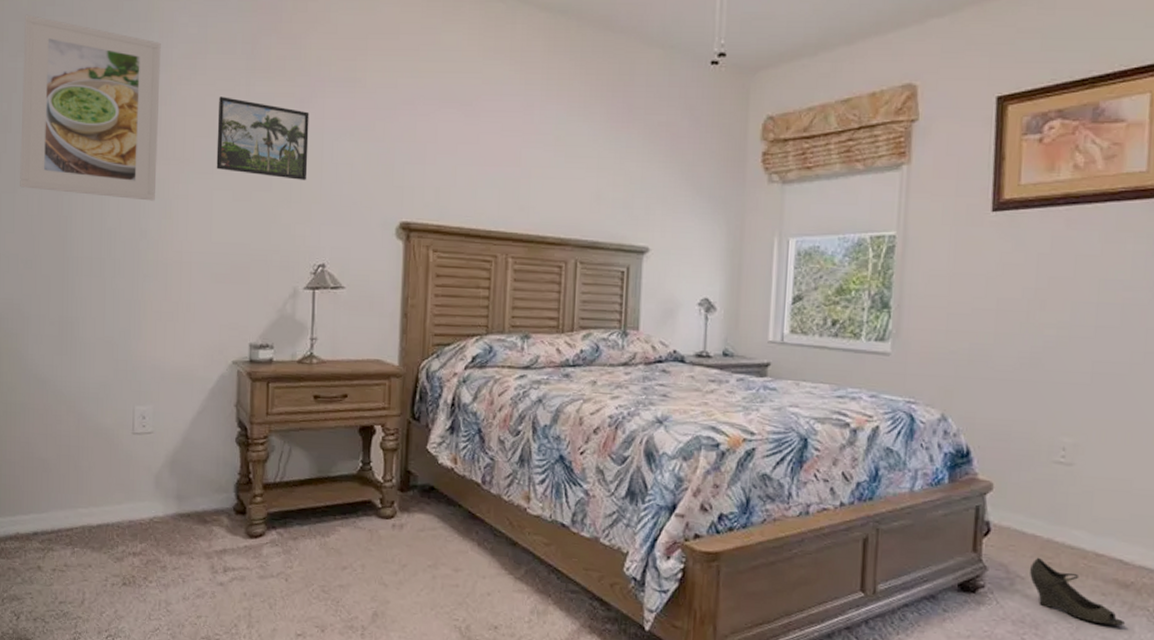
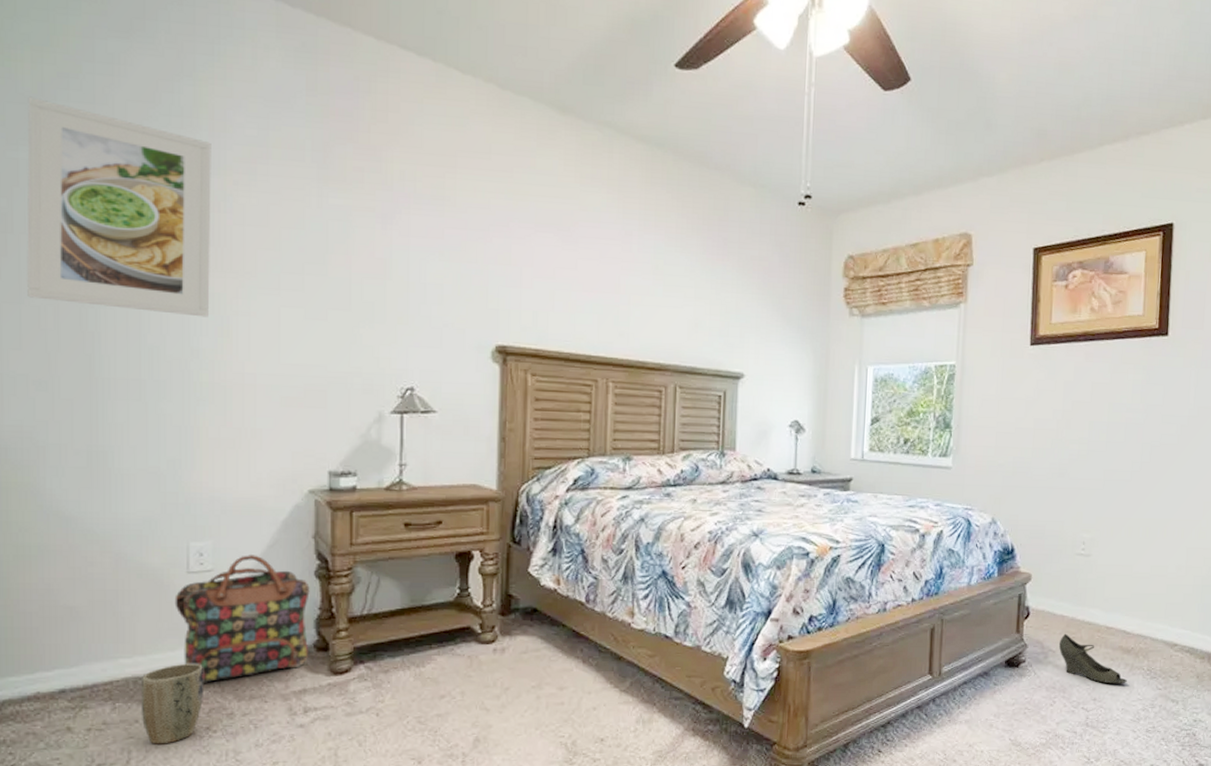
plant pot: none [93,516,144,589] -> present [140,663,204,744]
backpack: none [122,420,231,536] -> present [174,555,310,683]
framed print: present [216,96,309,180] -> none [284,206,393,300]

